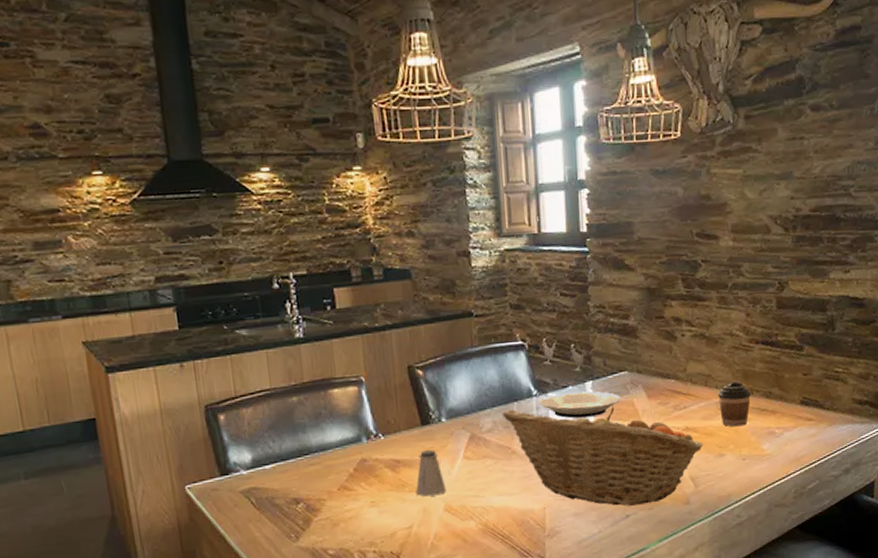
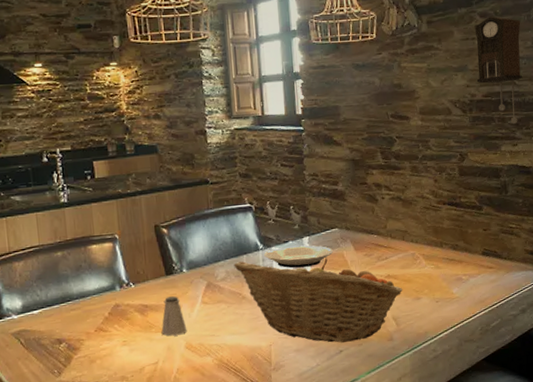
coffee cup: present [717,381,751,427] -> none [413,236,441,275]
pendulum clock: none [803,110,862,245] -> present [474,16,522,124]

